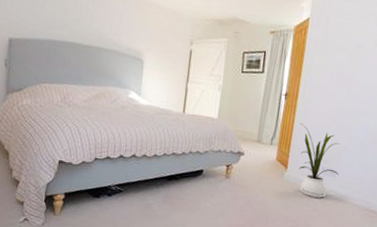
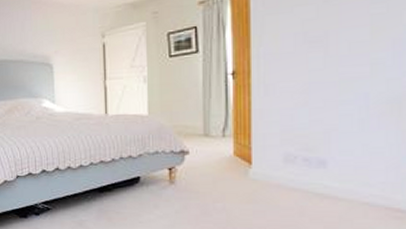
house plant: present [299,122,340,198] -> none [258,104,333,198]

